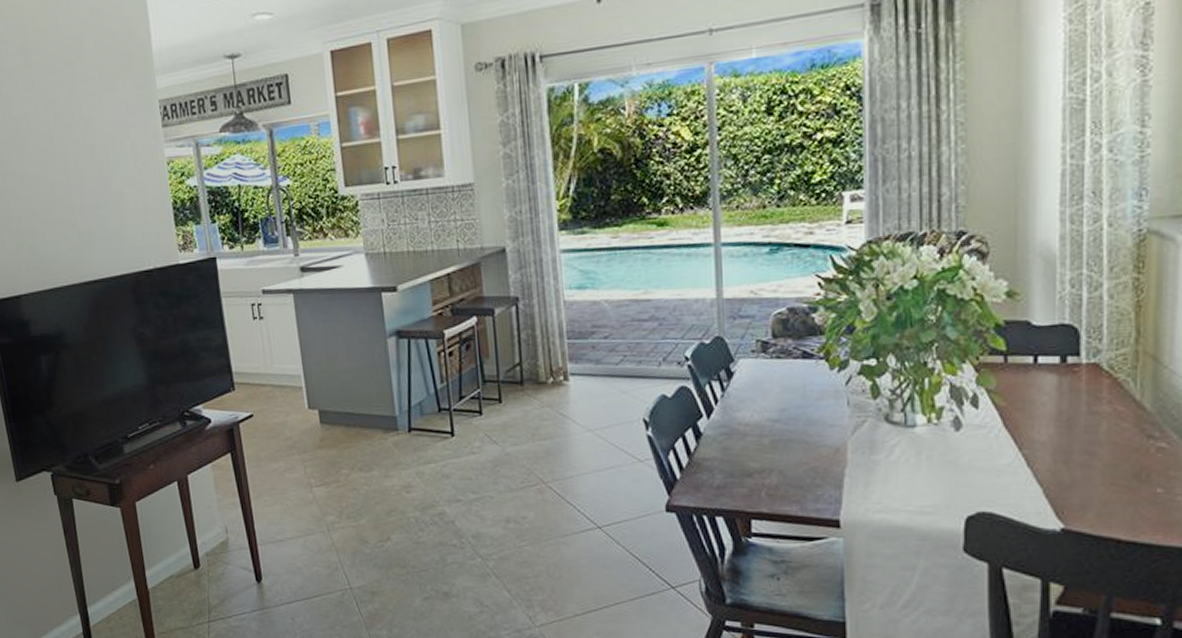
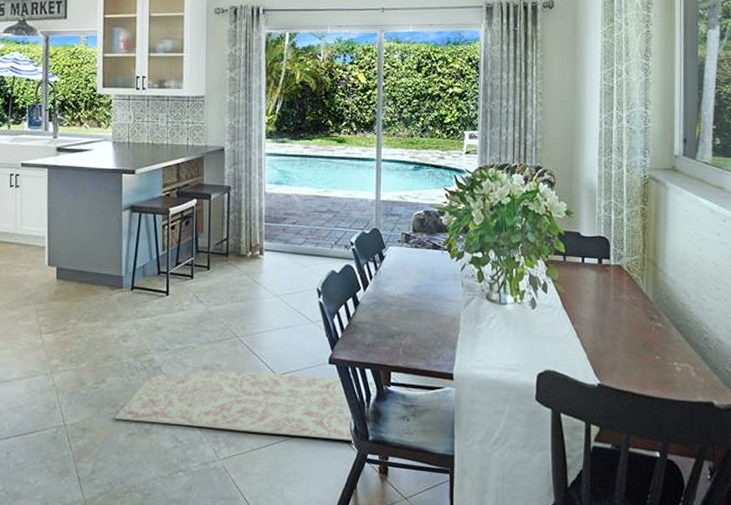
rug: none [405,522,729,605] -> present [114,370,374,441]

